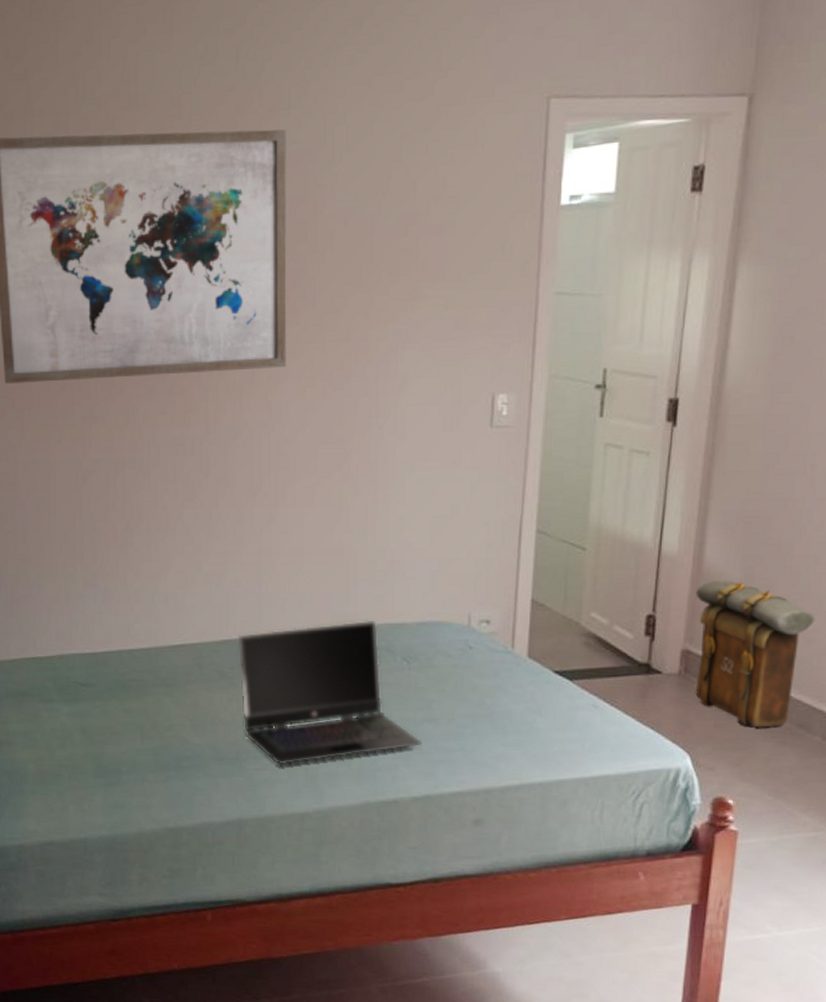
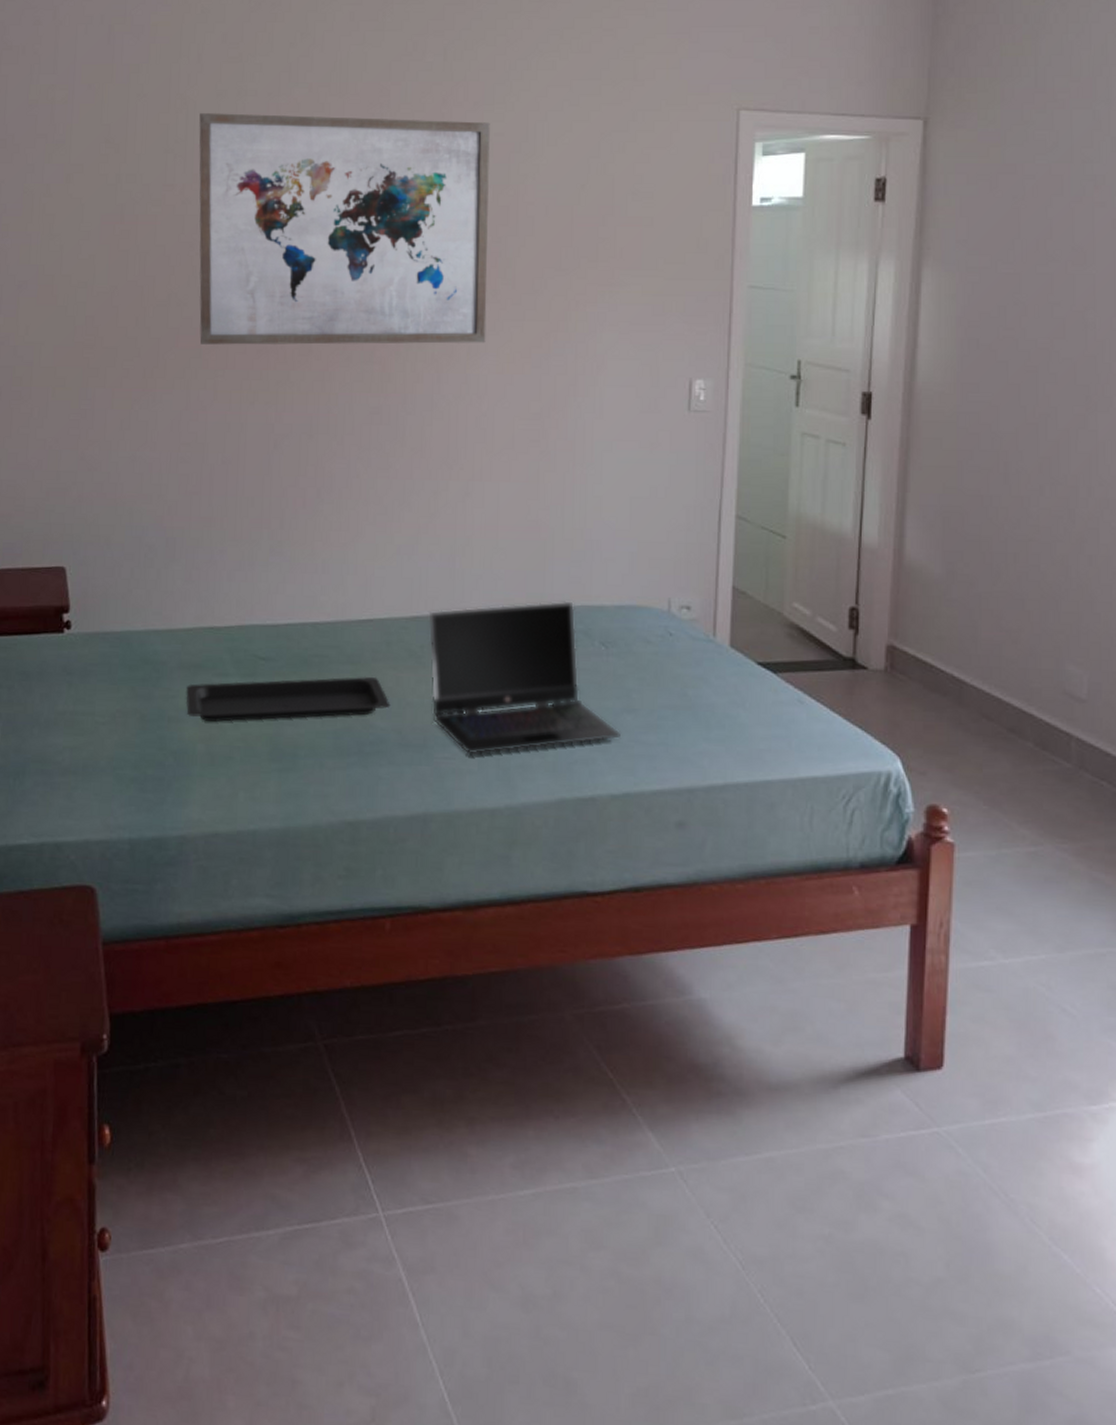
serving tray: none [15,698,204,743] -> present [186,677,391,722]
backpack: present [695,580,815,728] -> none [898,575,1019,731]

